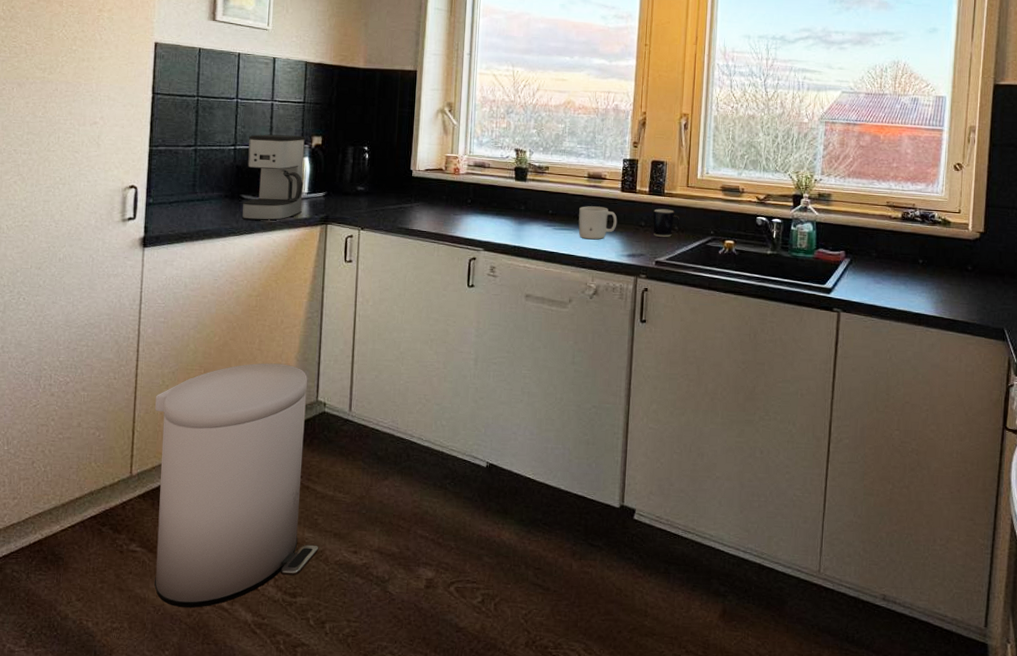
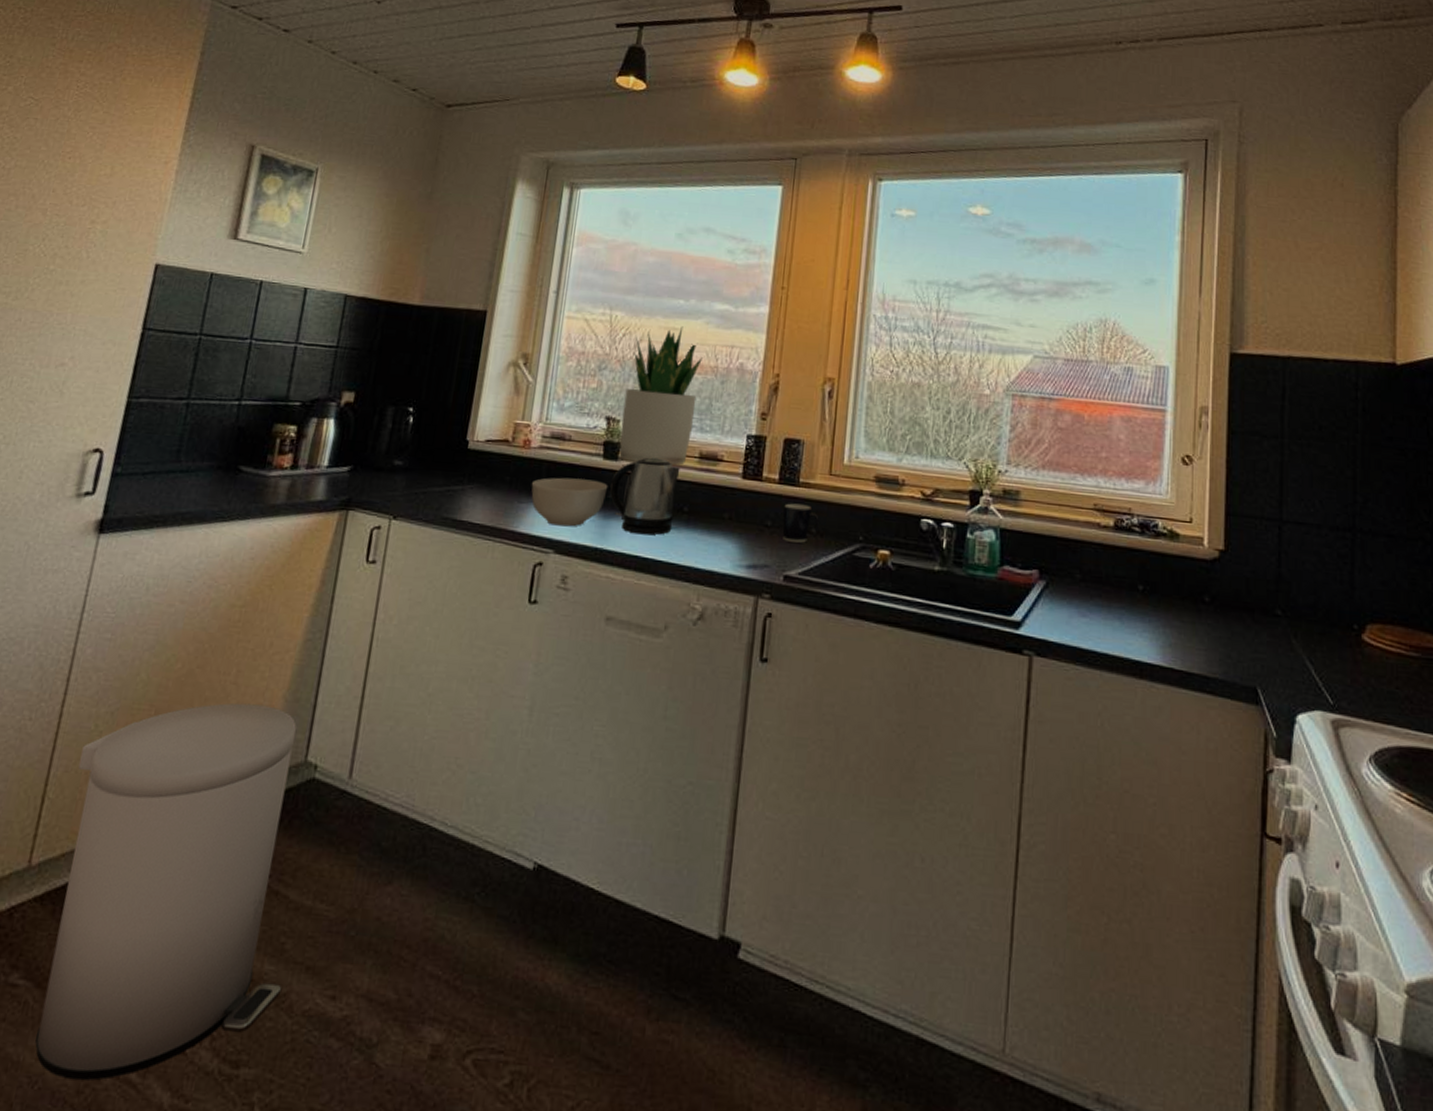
coffee maker: present [241,134,306,221] -> none [235,386,334,503]
bowl: none [462,195,520,231] -> present [531,477,608,527]
kettle: none [522,178,574,235] -> present [610,457,681,535]
planter: none [527,77,587,184] -> present [619,326,704,466]
mug: present [578,206,618,240] -> none [682,496,736,543]

